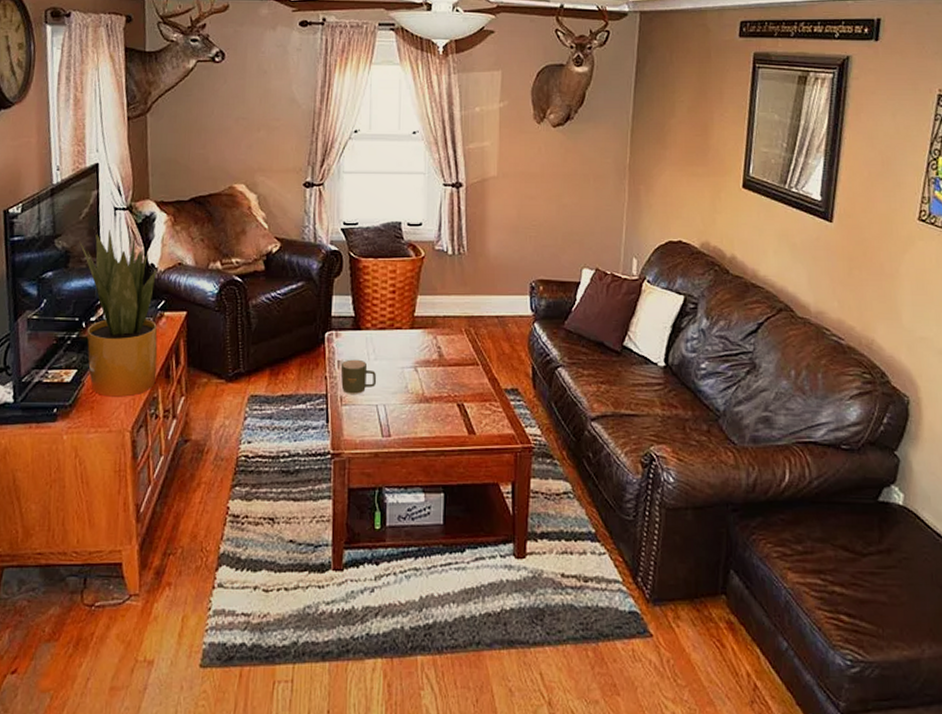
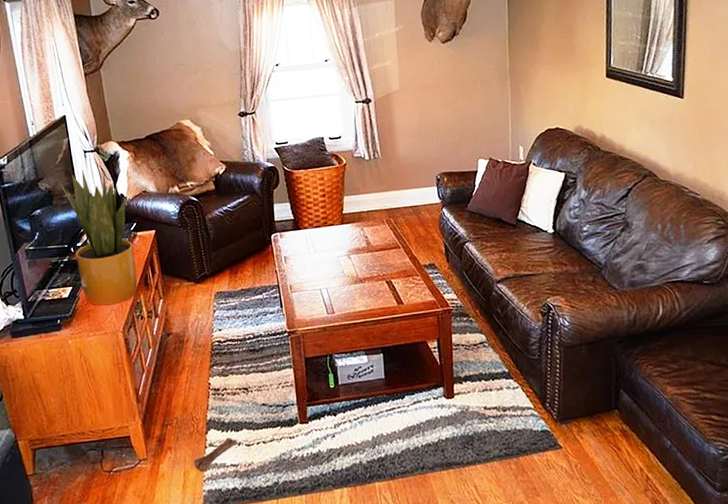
dog toy: none [196,577,254,619] -> present [194,437,238,472]
mug: present [340,359,377,394] -> none [287,254,318,283]

